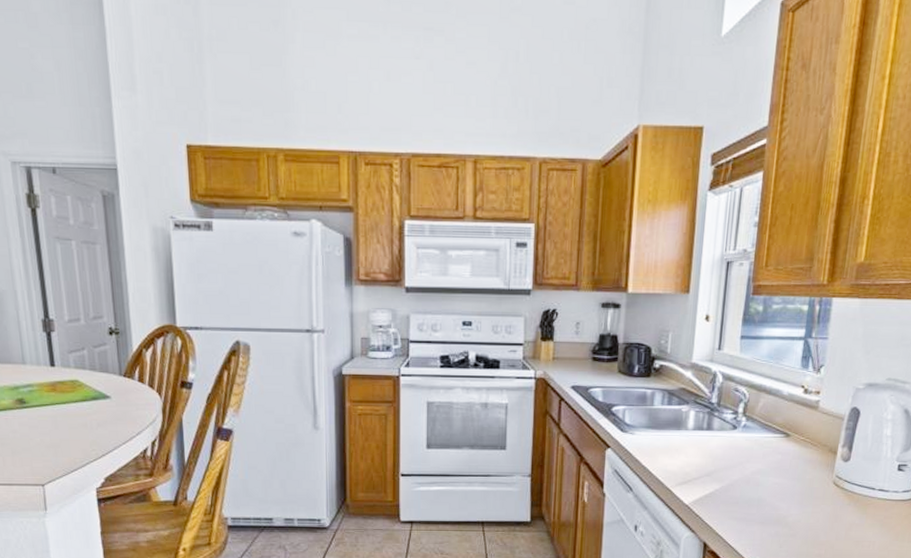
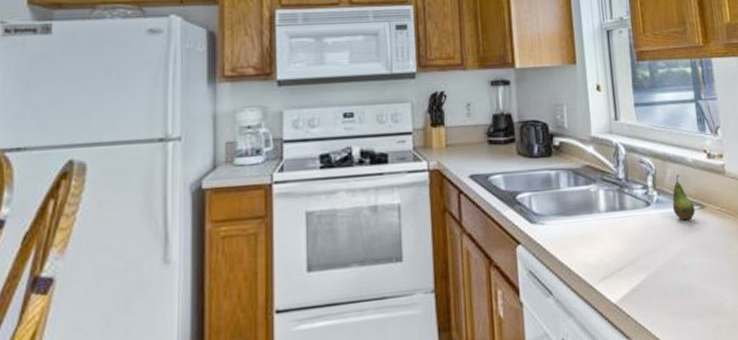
fruit: none [757,405,780,446] -> present [672,174,695,221]

